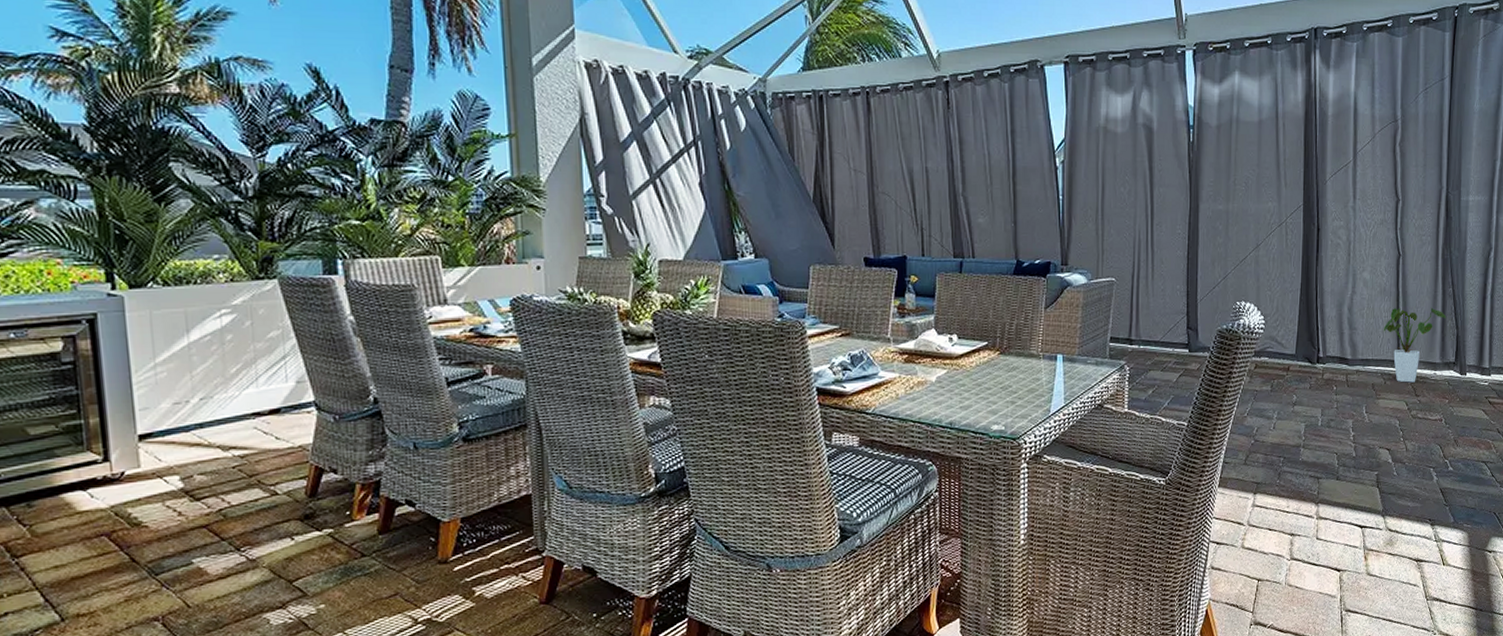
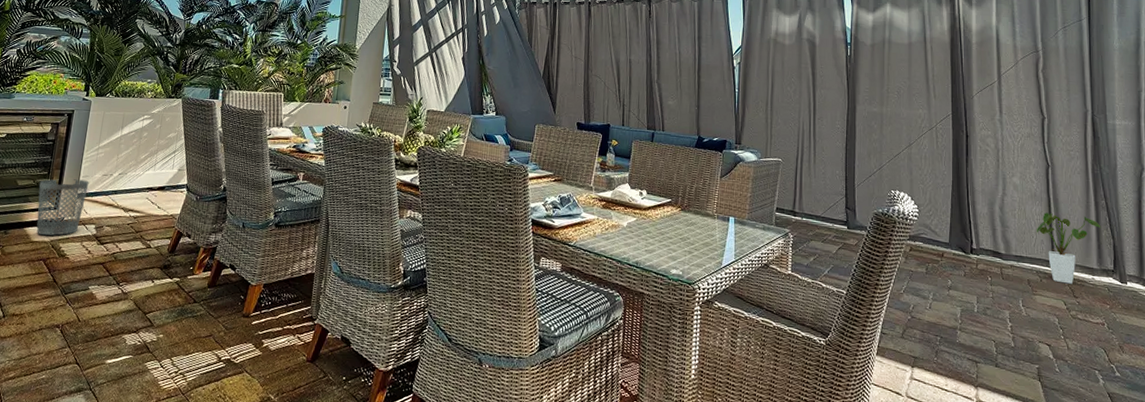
wastebasket: none [66,414,154,500] -> present [36,179,89,236]

